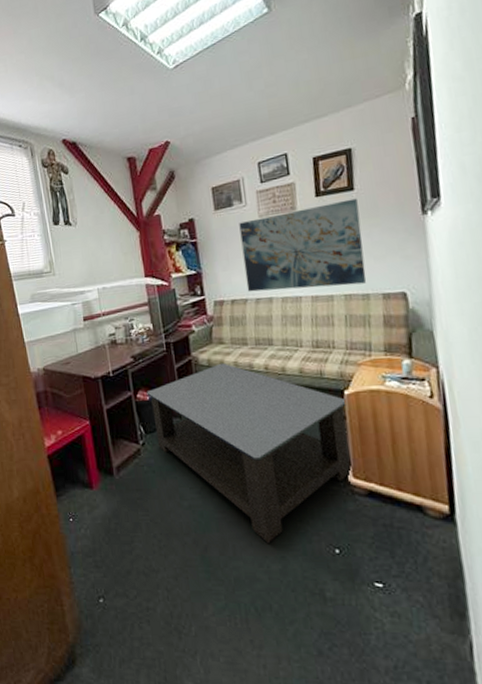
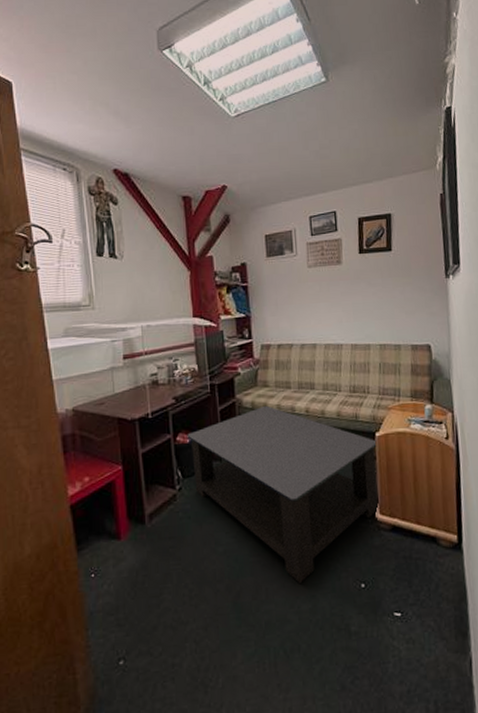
wall art: present [239,198,367,292] -> none [289,258,399,338]

